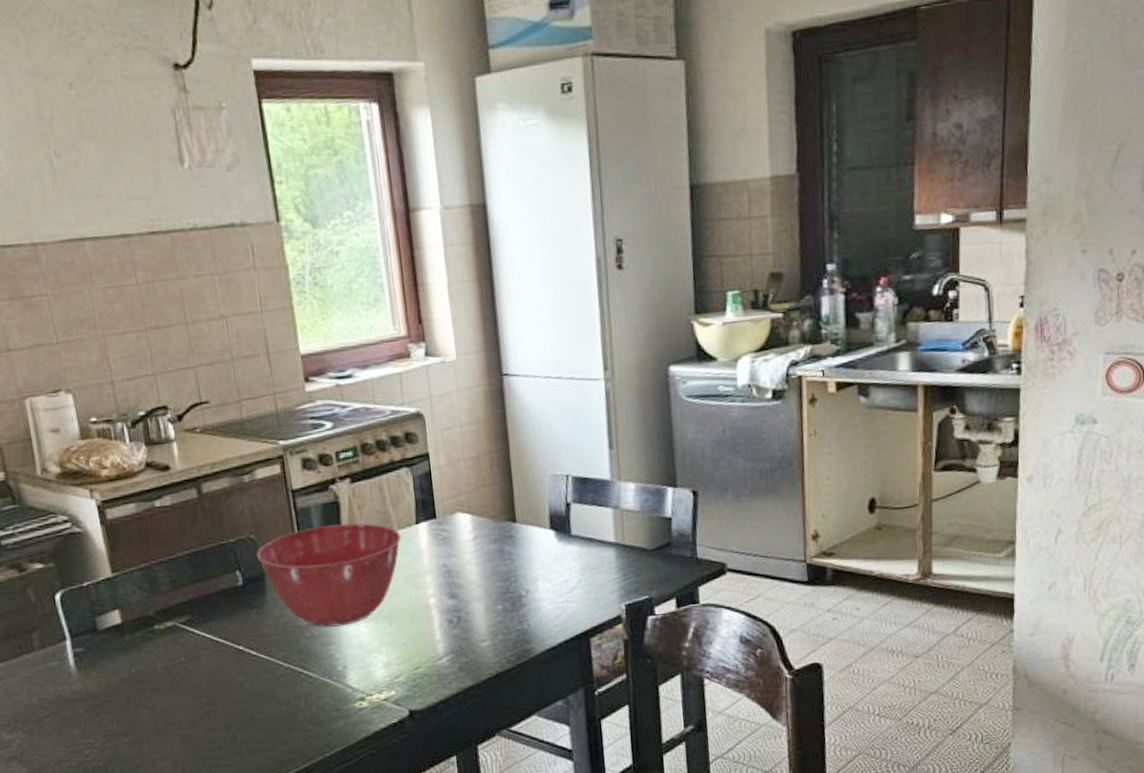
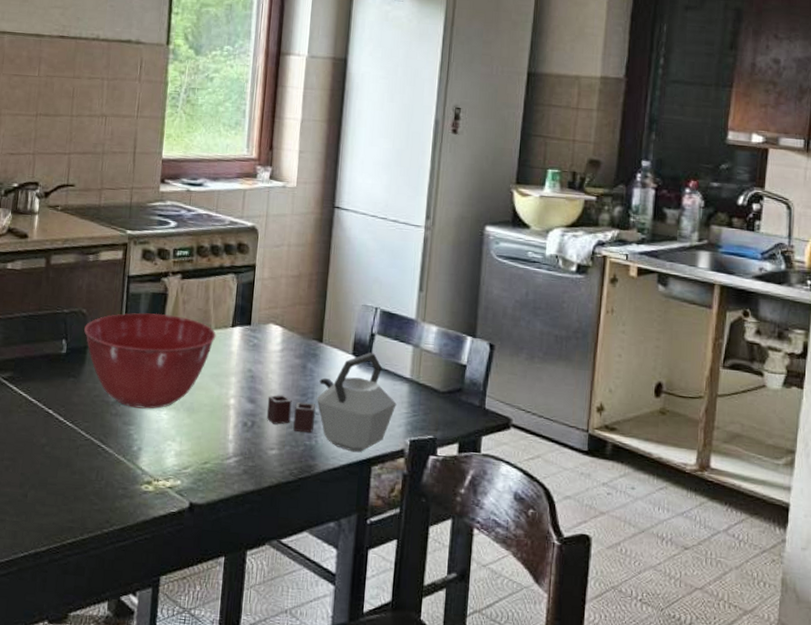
kettle: none [469,523,606,628] -> present [266,352,397,453]

